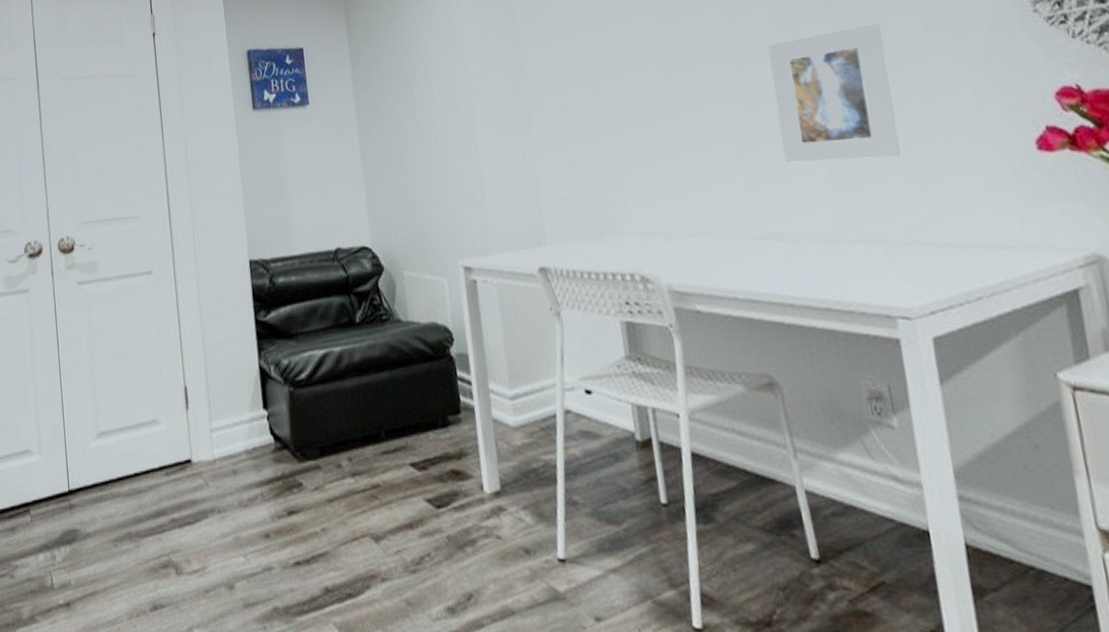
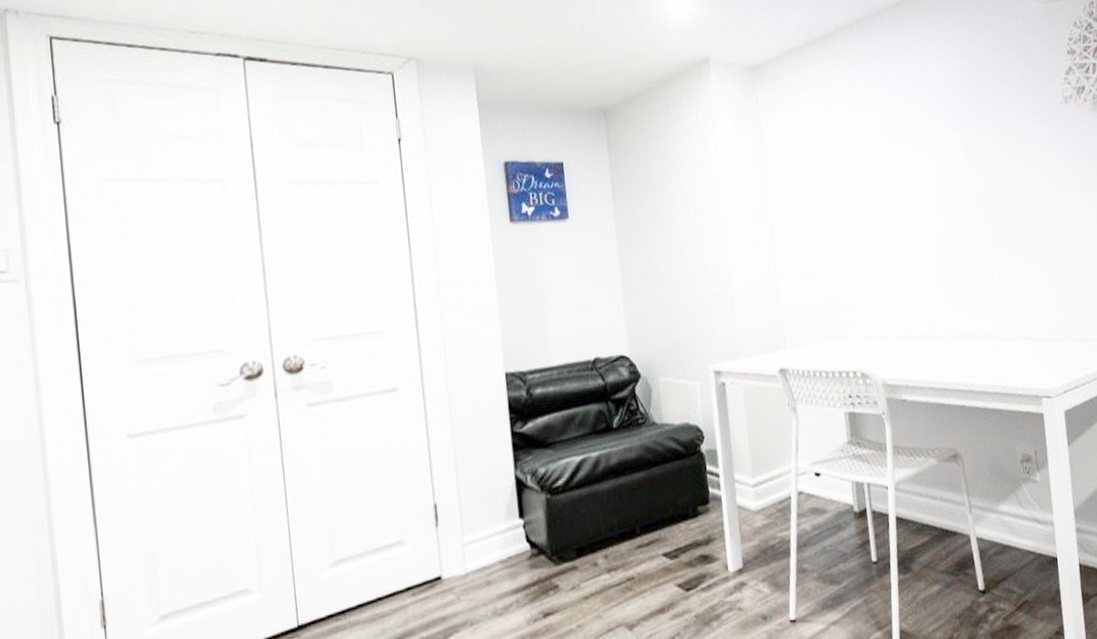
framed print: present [767,23,901,163] -> none [961,165,1049,277]

